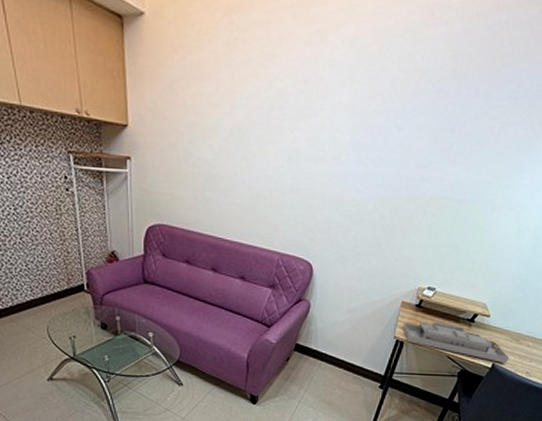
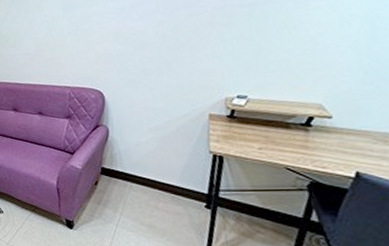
desk organizer: present [402,321,509,364] -> none [217,130,380,172]

